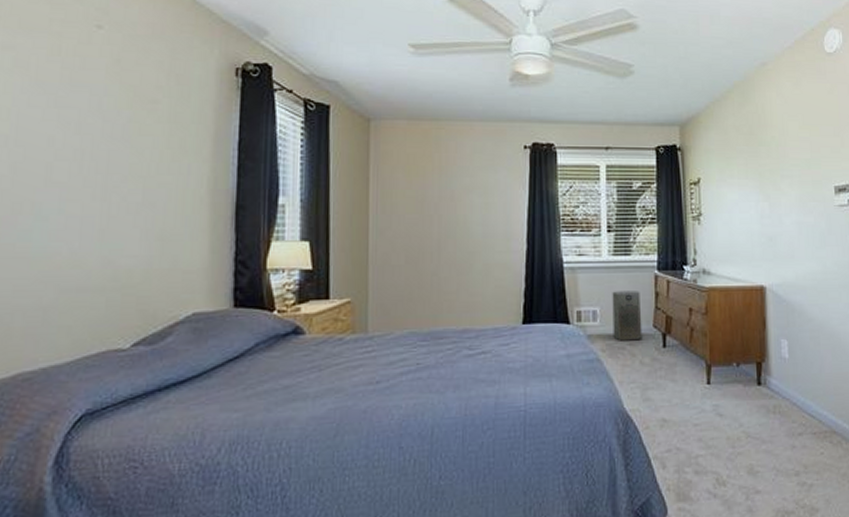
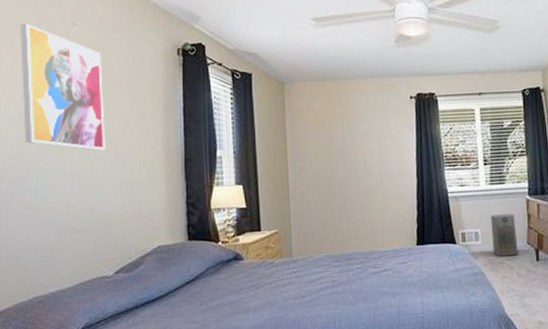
wall art: none [20,20,134,189] -> present [21,23,106,151]

